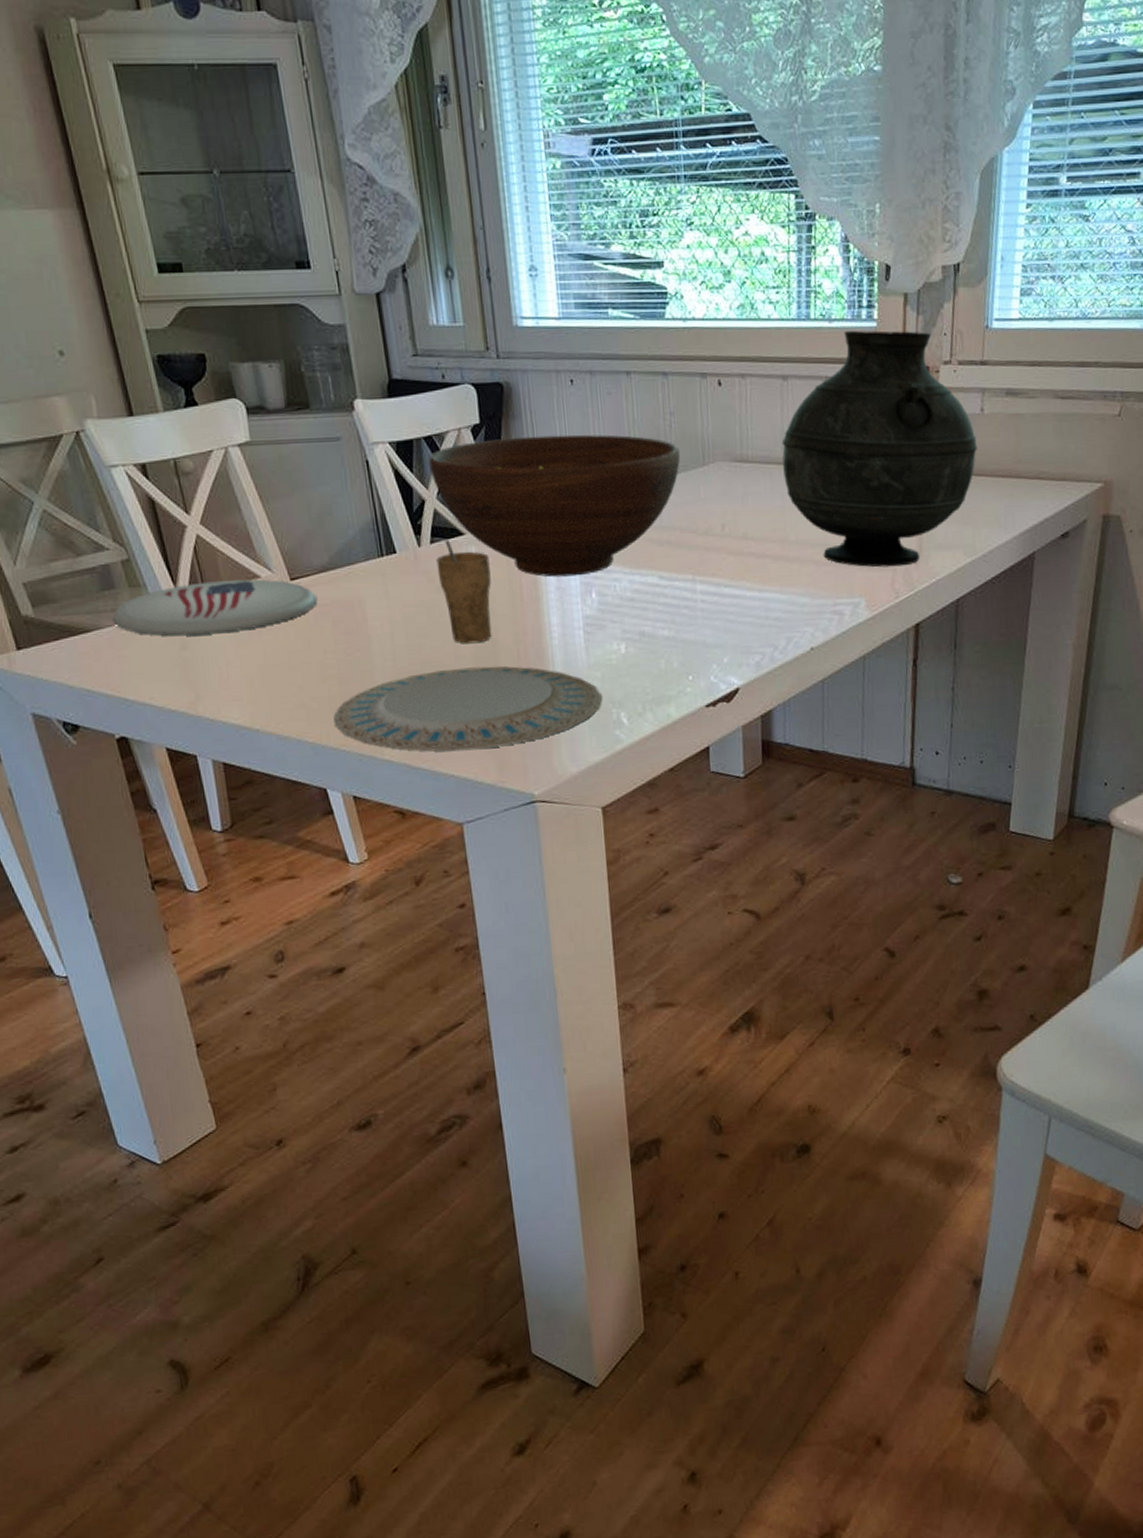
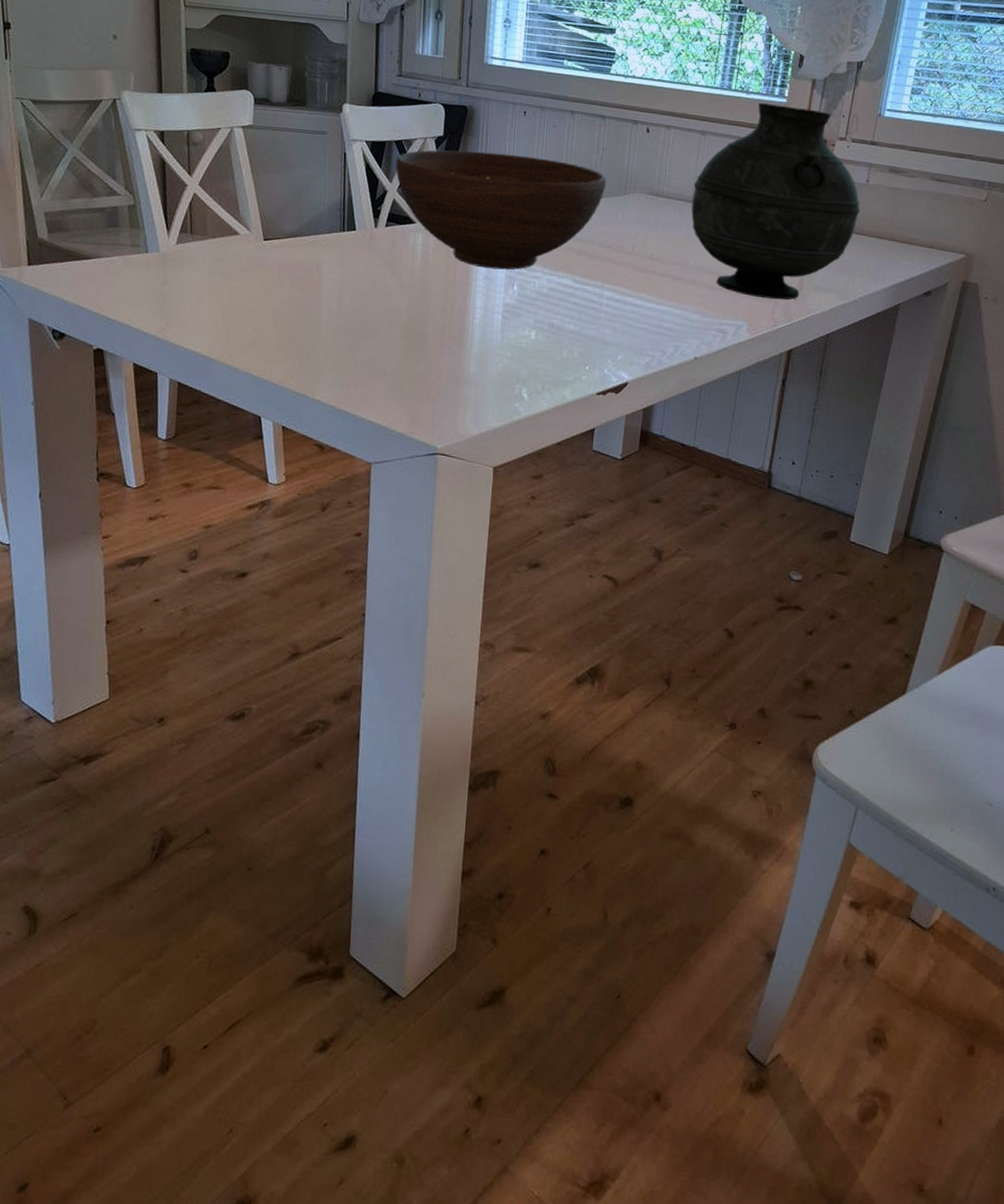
plate: present [111,579,318,637] -> none [110,231,284,276]
plate: present [333,666,603,752] -> none [277,331,510,403]
cup: present [436,540,492,644] -> none [387,226,432,314]

